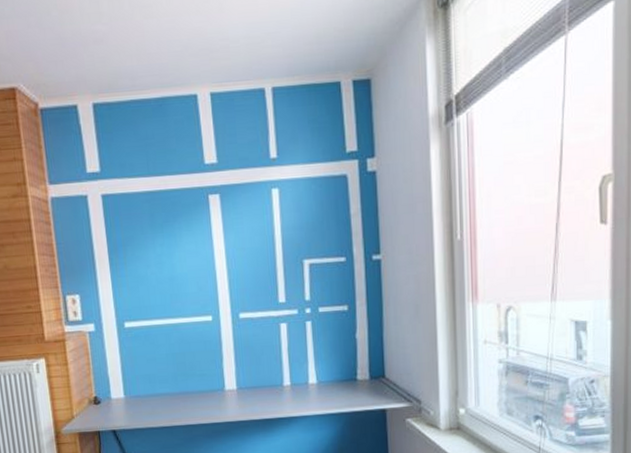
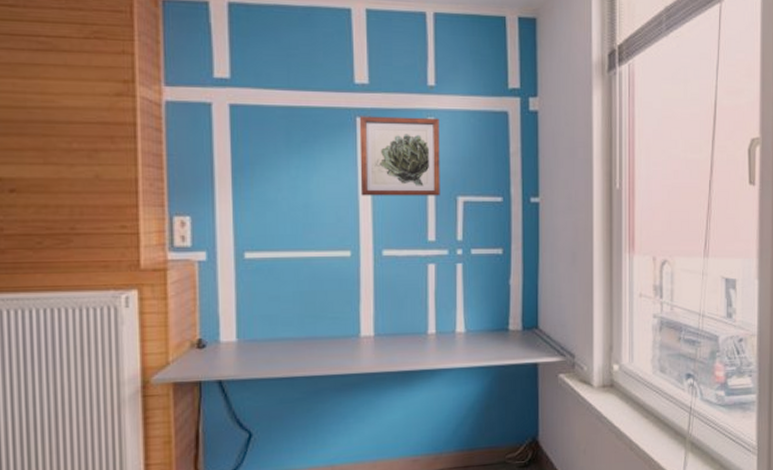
wall art: none [211,188,288,266] -> present [359,116,440,196]

